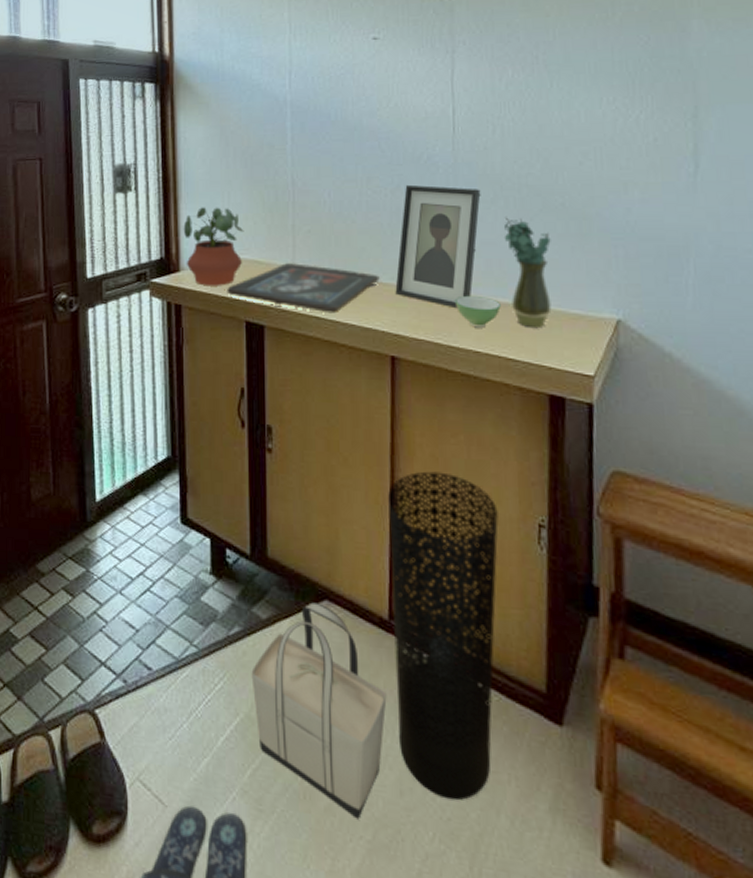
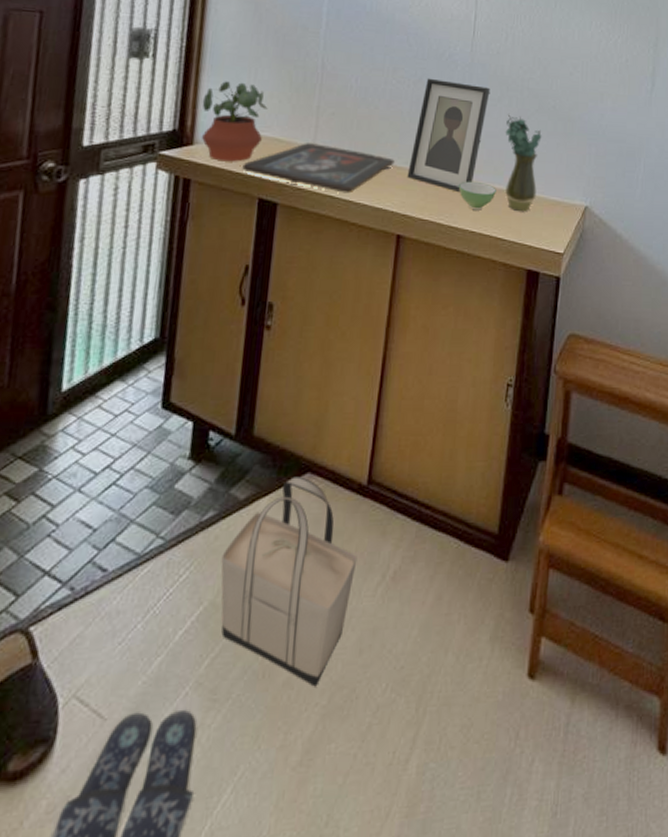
umbrella stand: present [388,471,499,800] -> none [364,341,475,649]

